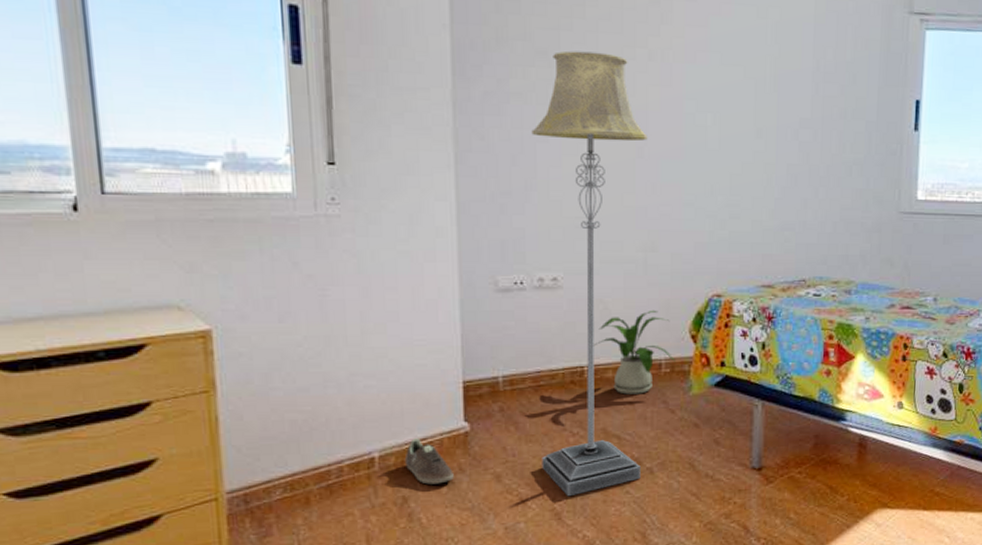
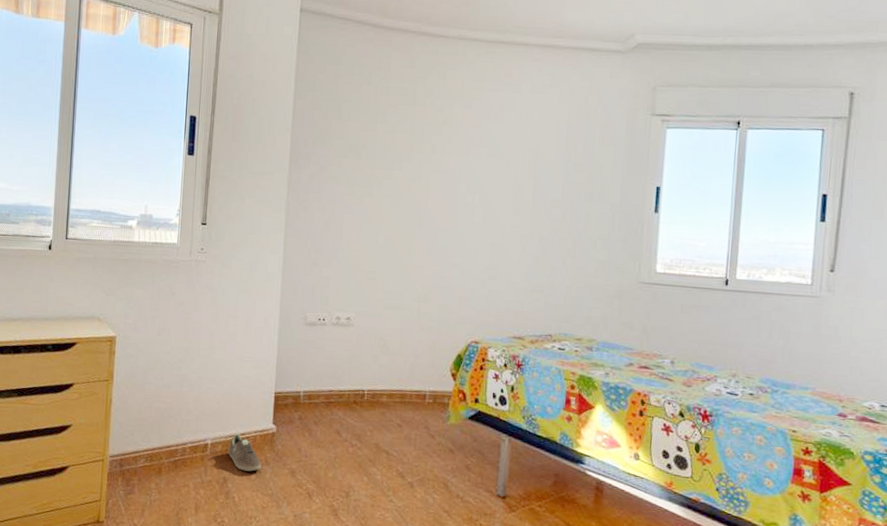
floor lamp: present [531,50,648,497] -> none [326,146,427,497]
house plant: present [594,310,675,395] -> none [374,349,438,419]

